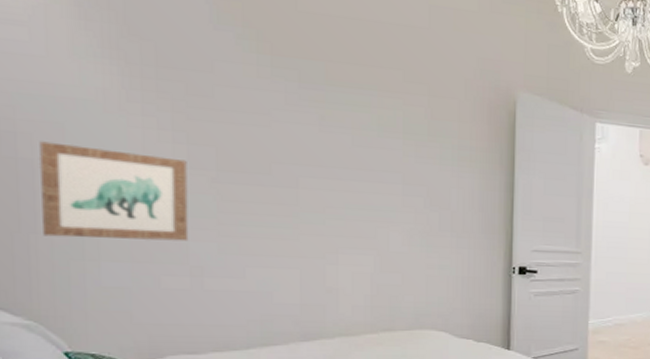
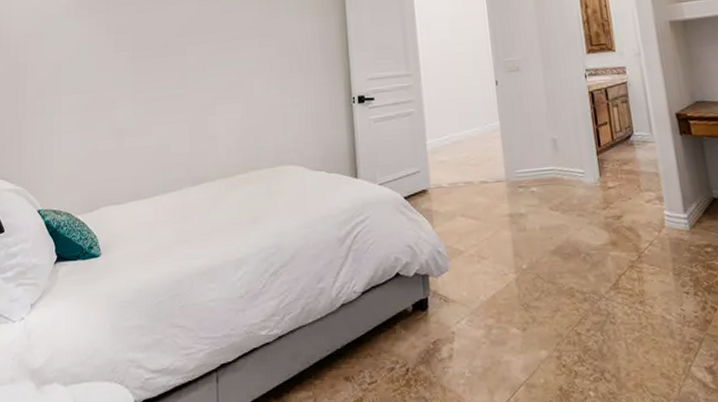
wall art: present [39,141,189,241] -> none [30,46,115,119]

